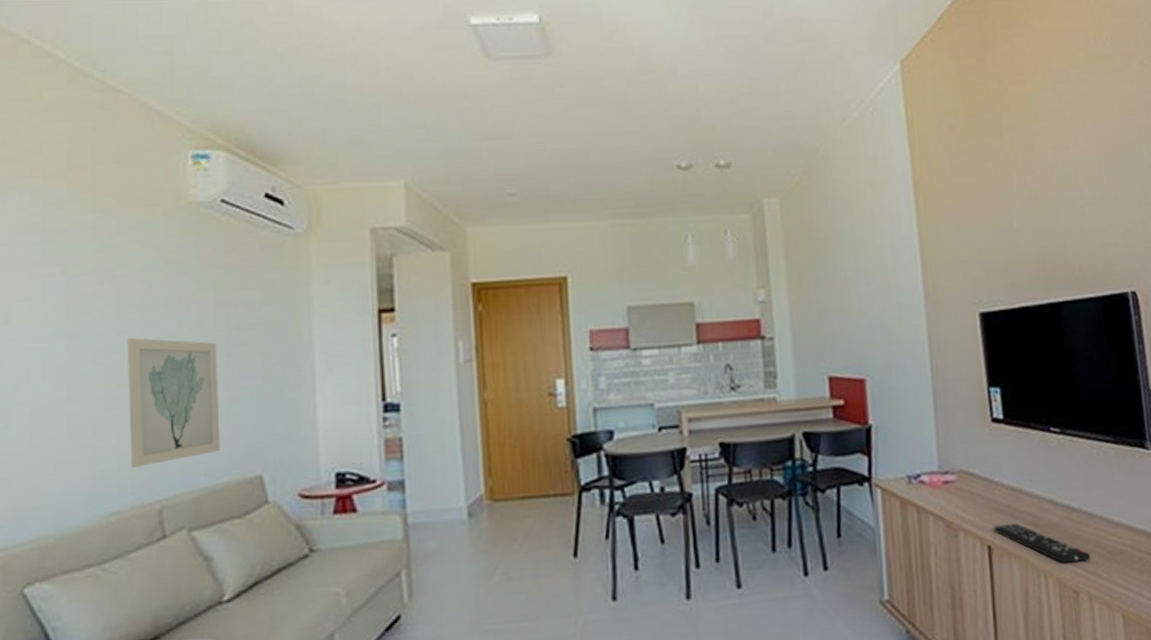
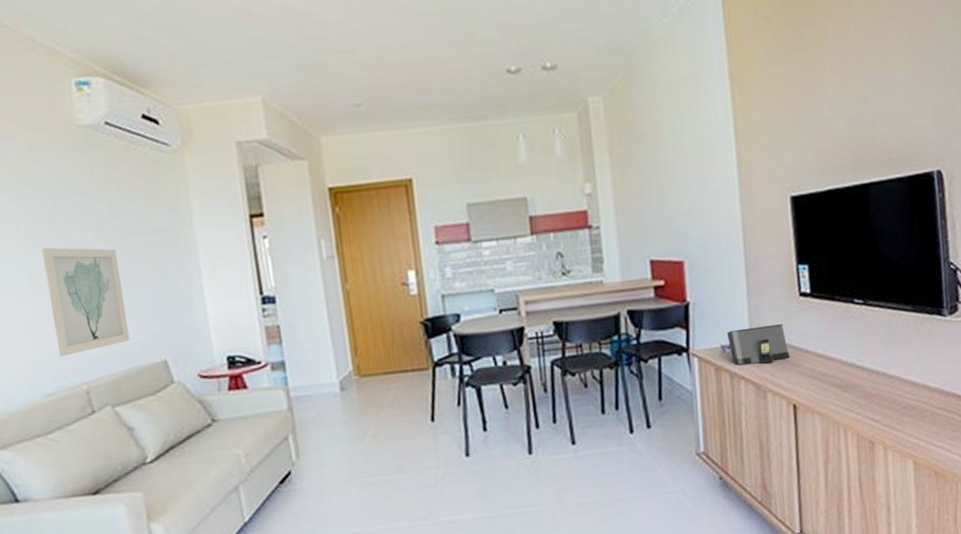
speaker: none [913,453,983,499] -> present [727,324,790,366]
remote control: present [993,522,1090,564] -> none [799,384,886,418]

